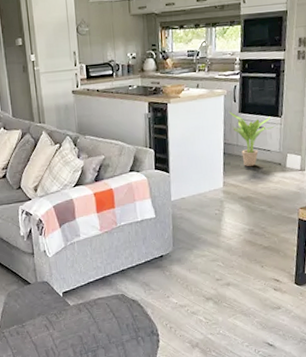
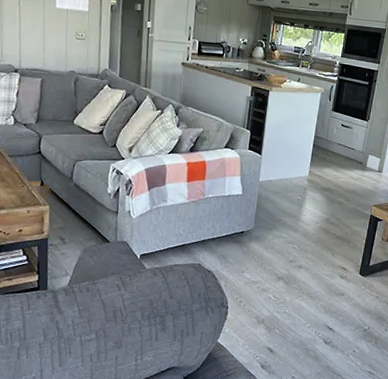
potted plant: present [229,111,275,166] -> none [323,108,361,161]

